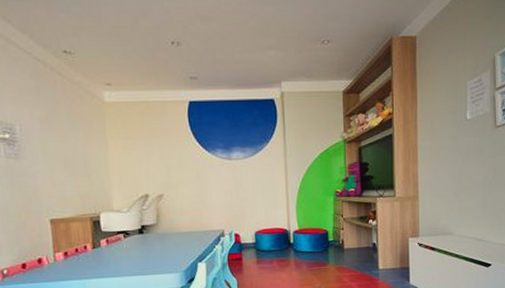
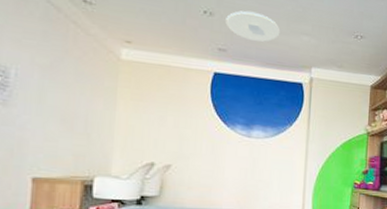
ceiling light: none [193,34,247,64] -> present [225,10,281,42]

